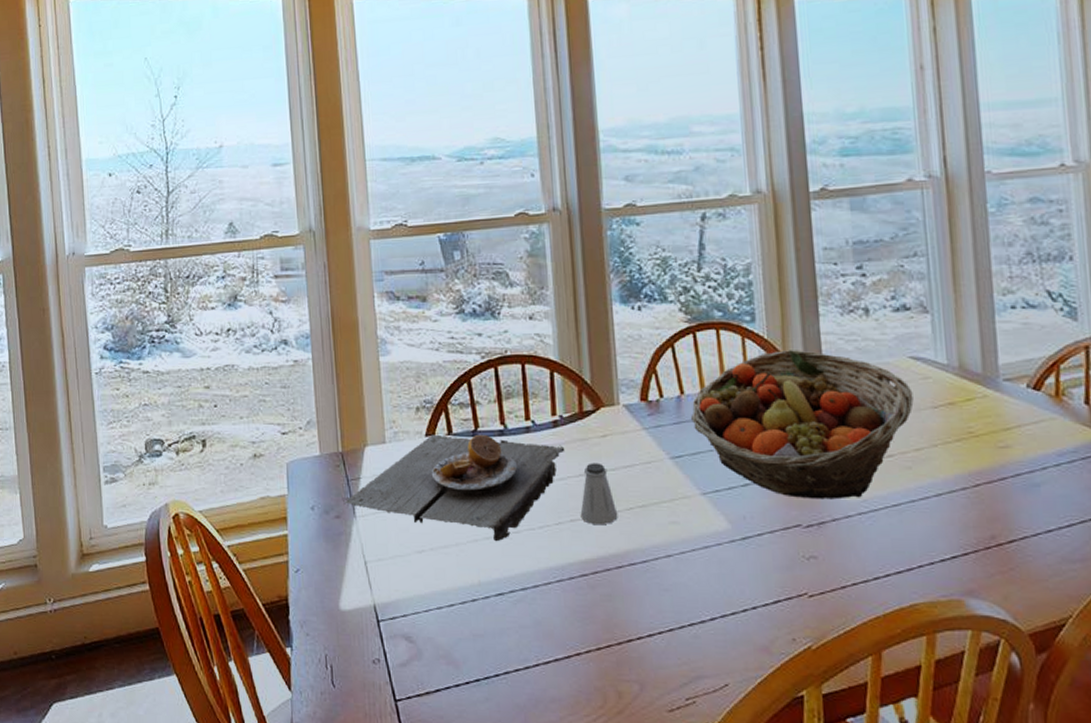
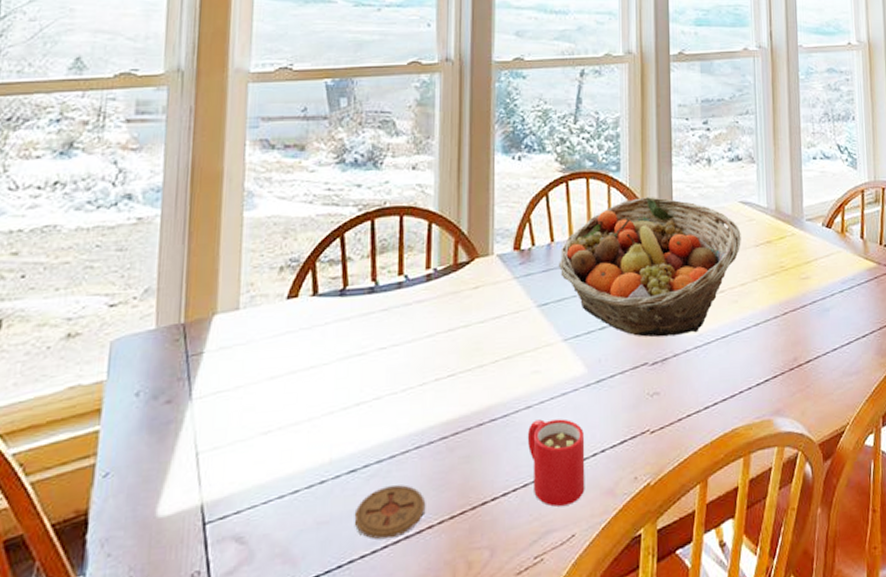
plate: present [344,434,565,542] -> none [180,292,436,412]
coaster: none [505,612,571,659] -> present [354,485,424,540]
saltshaker: present [580,463,618,526] -> none [446,316,483,382]
mug: none [669,569,737,655] -> present [527,419,585,507]

